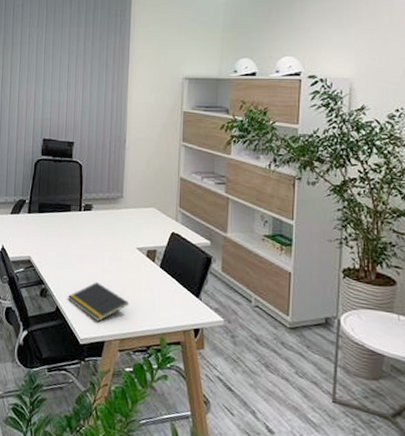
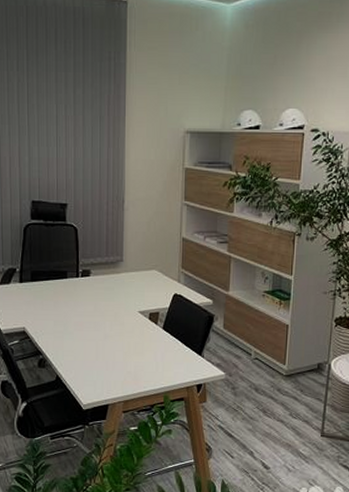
notepad: present [67,281,130,322] -> none [68,347,133,386]

